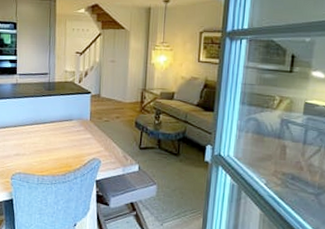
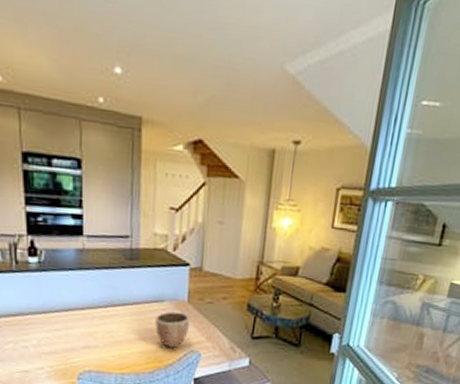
decorative bowl: none [66,128,92,156] -> present [155,311,190,348]

